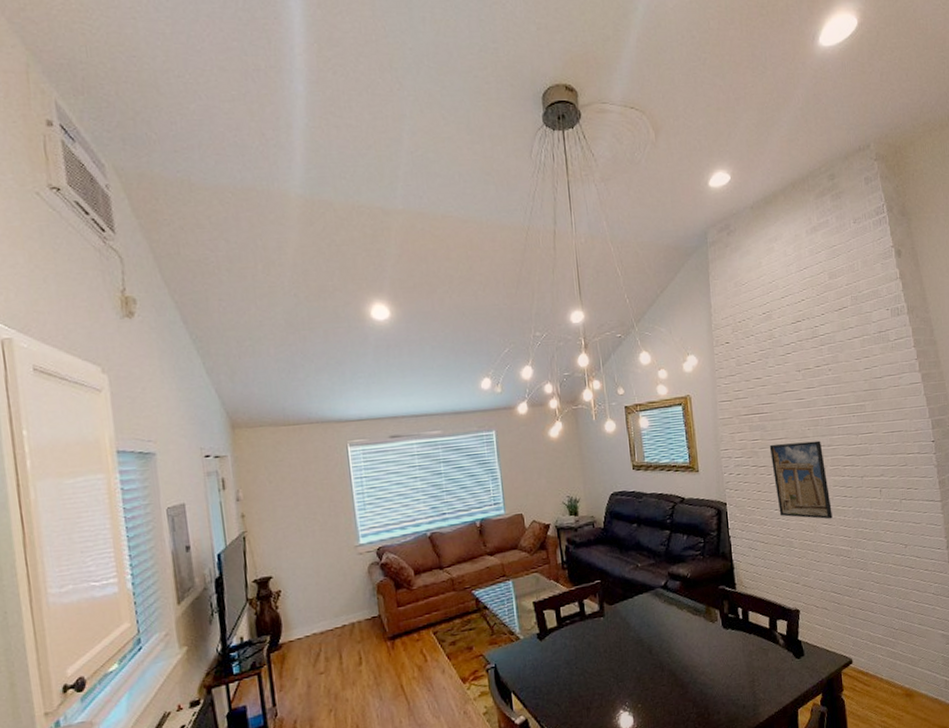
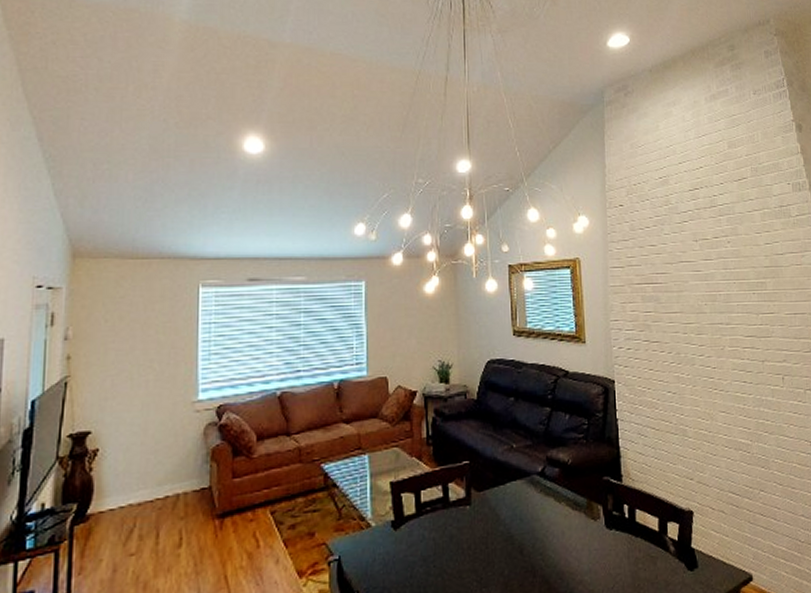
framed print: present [769,440,833,520] -> none [663,317,731,407]

